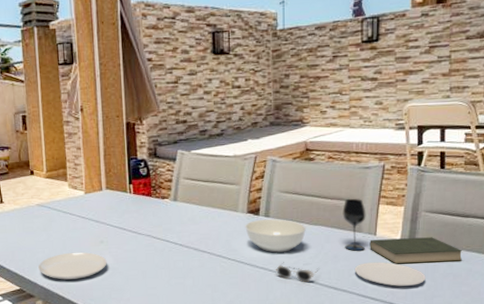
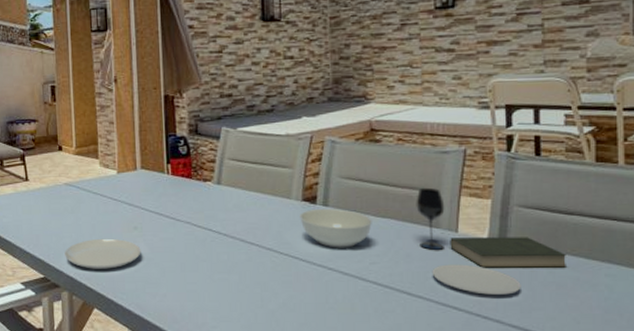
sunglasses: present [275,261,320,283] -> none [336,258,390,286]

